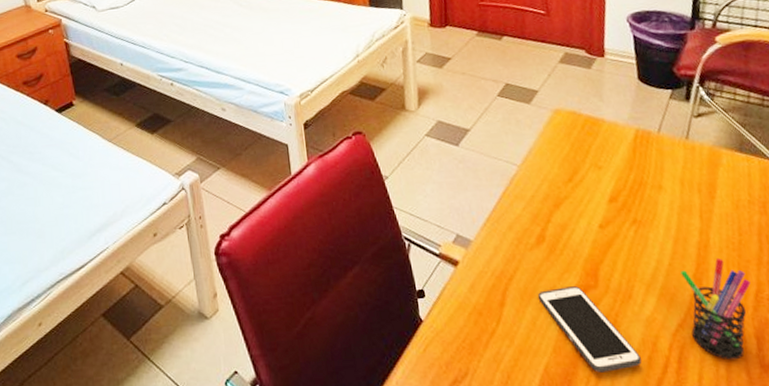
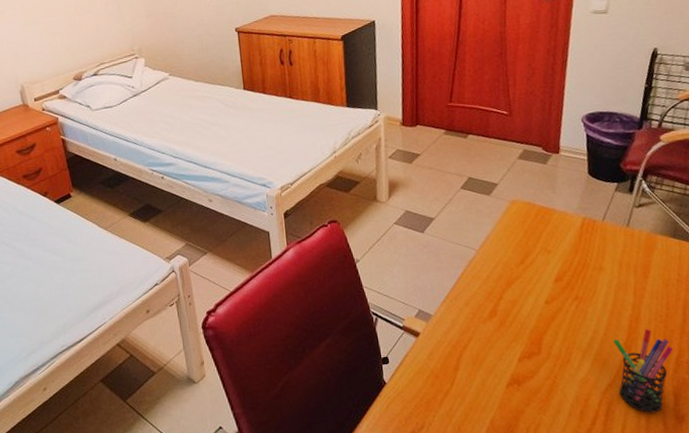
cell phone: present [538,286,642,373] -> none [488,353,574,425]

